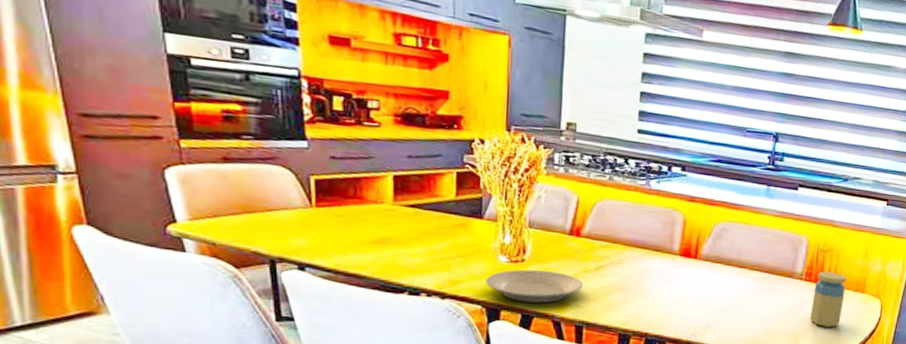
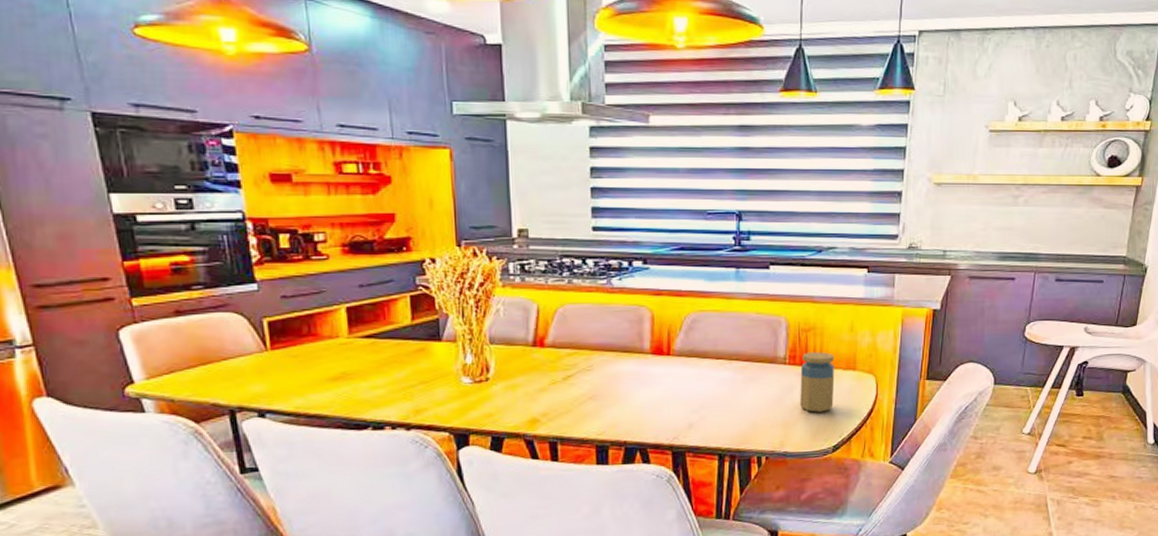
plate: present [486,269,584,303] -> none [451,387,554,424]

